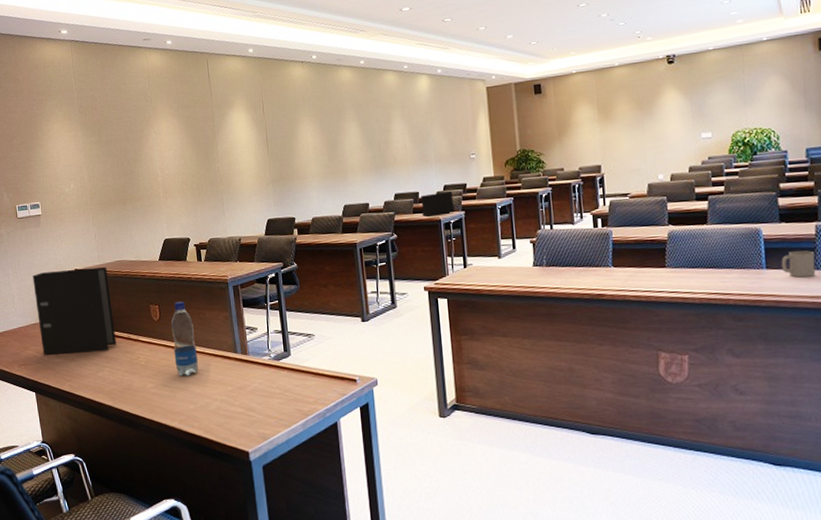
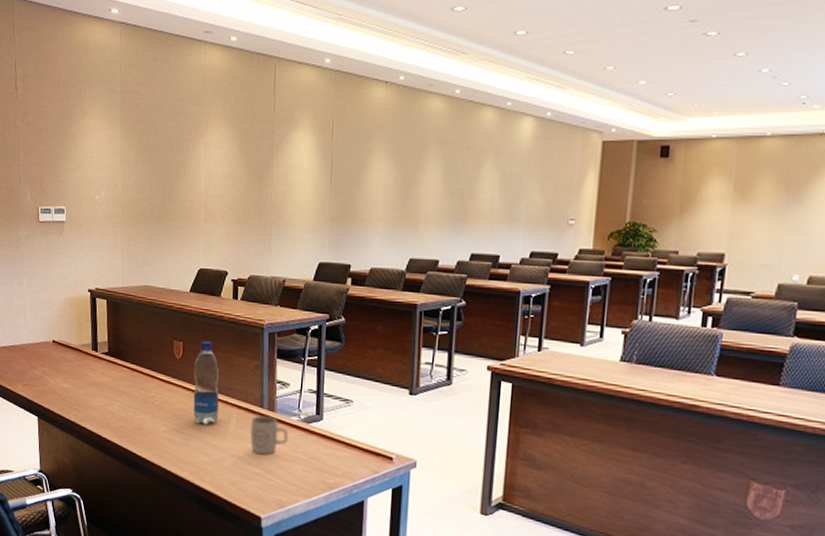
binder: present [32,266,116,355] -> none [48,286,132,384]
mug: none [227,359,263,395] -> present [249,414,289,455]
laptop: present [421,191,455,217] -> none [499,259,540,286]

